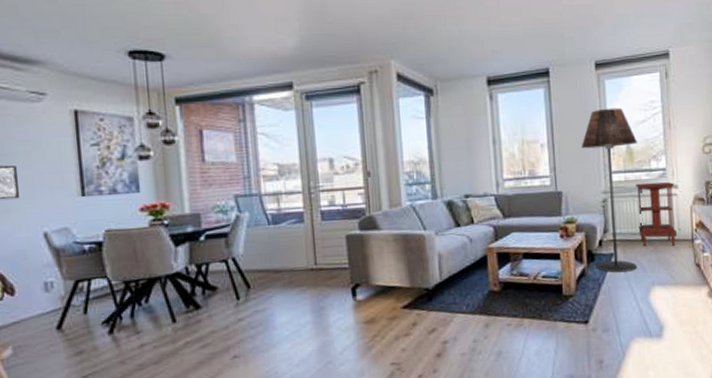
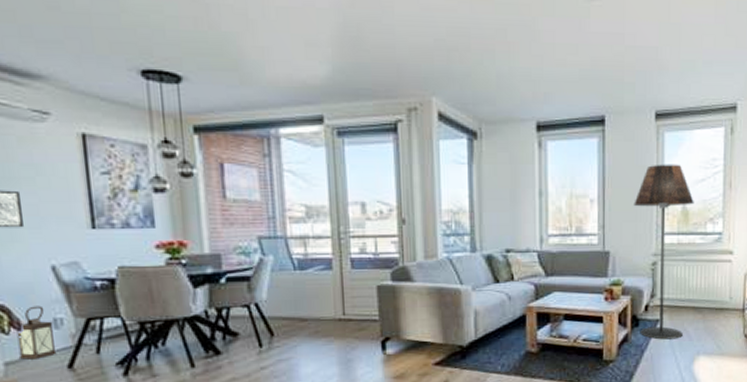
lantern: none [9,270,47,324] -> present [16,305,57,360]
side table: present [636,182,678,246] -> none [687,246,730,315]

